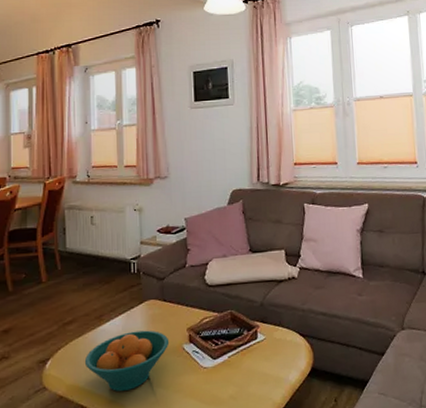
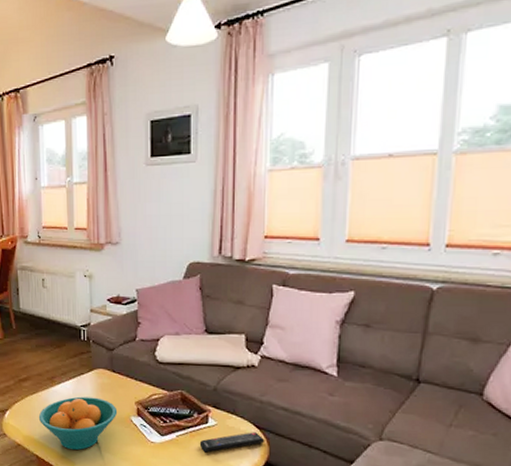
remote control: none [250,340,309,369] -> present [199,432,265,453]

